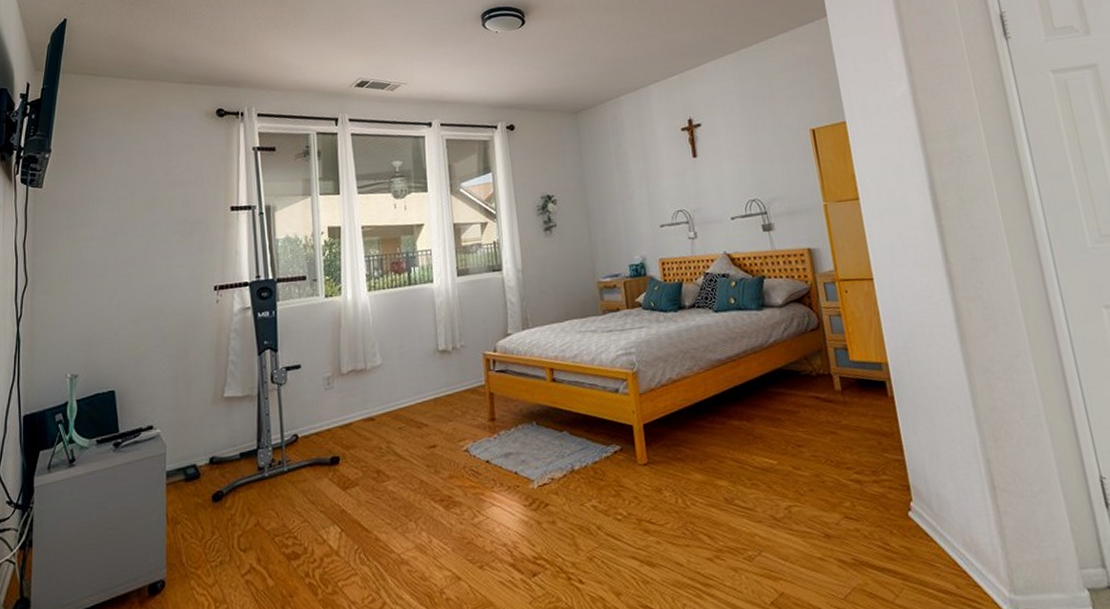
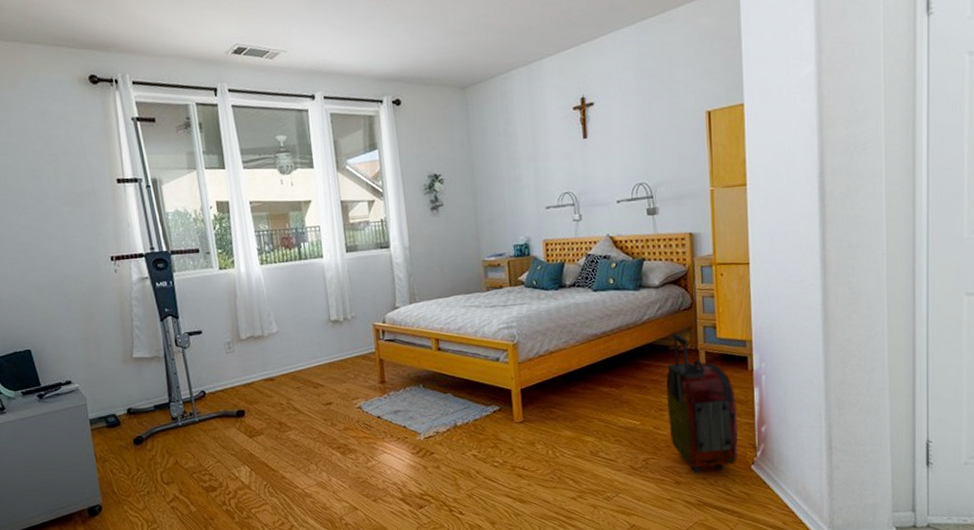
suitcase: none [800,355,892,523] -> present [666,332,738,473]

